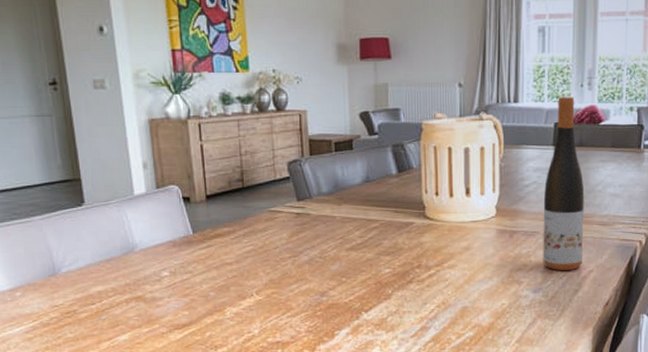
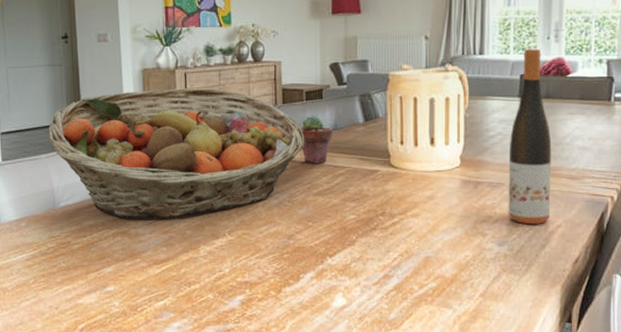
fruit basket: none [41,140,336,283] -> present [48,88,305,220]
potted succulent: none [329,167,365,218] -> present [300,115,332,164]

